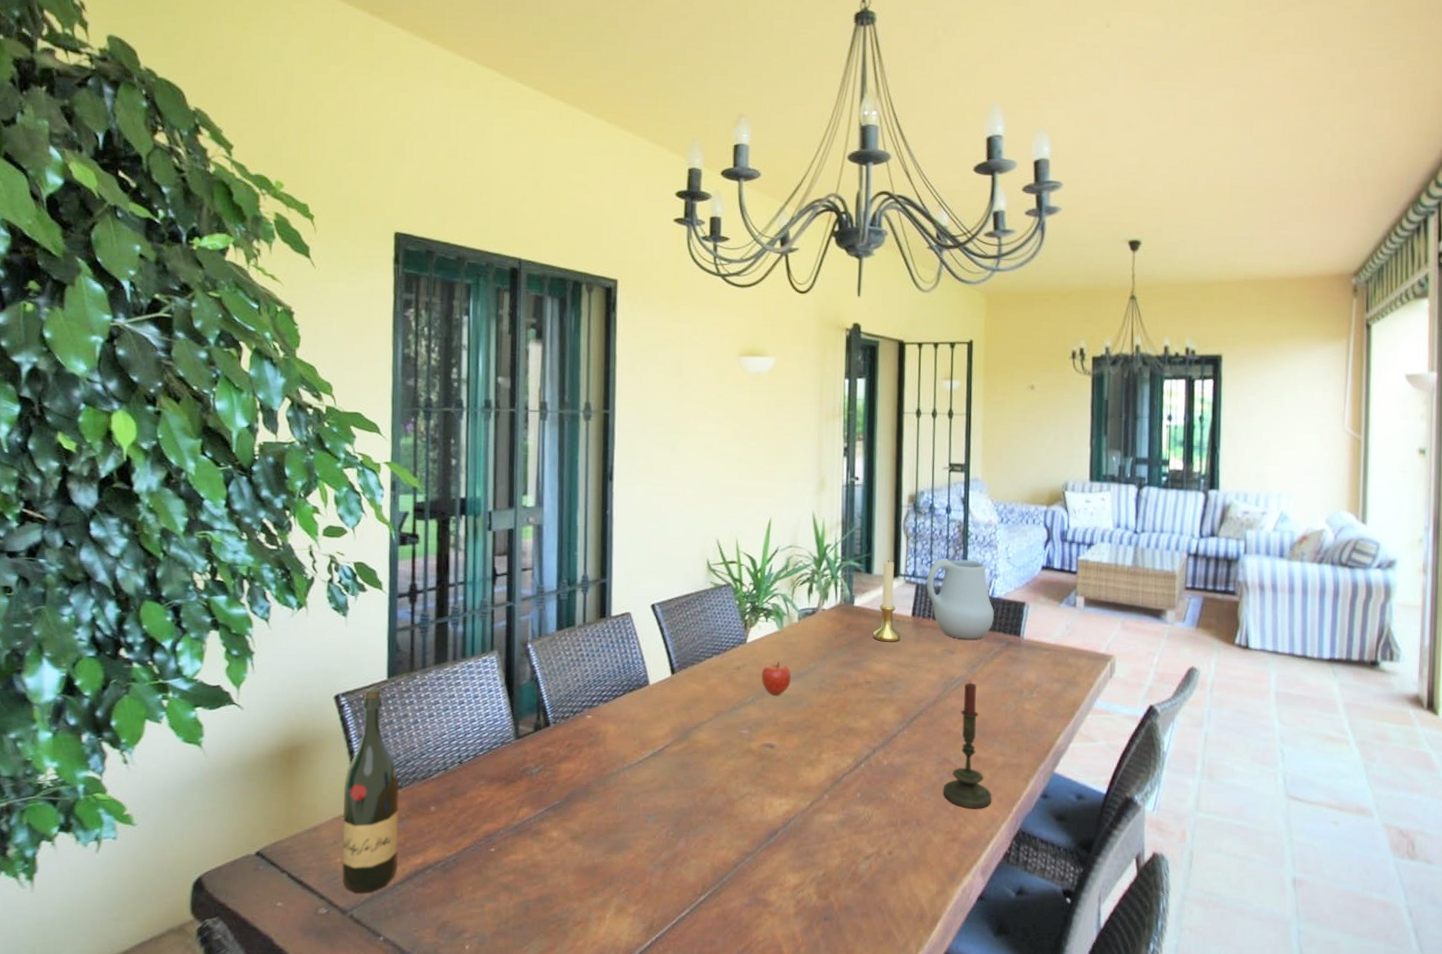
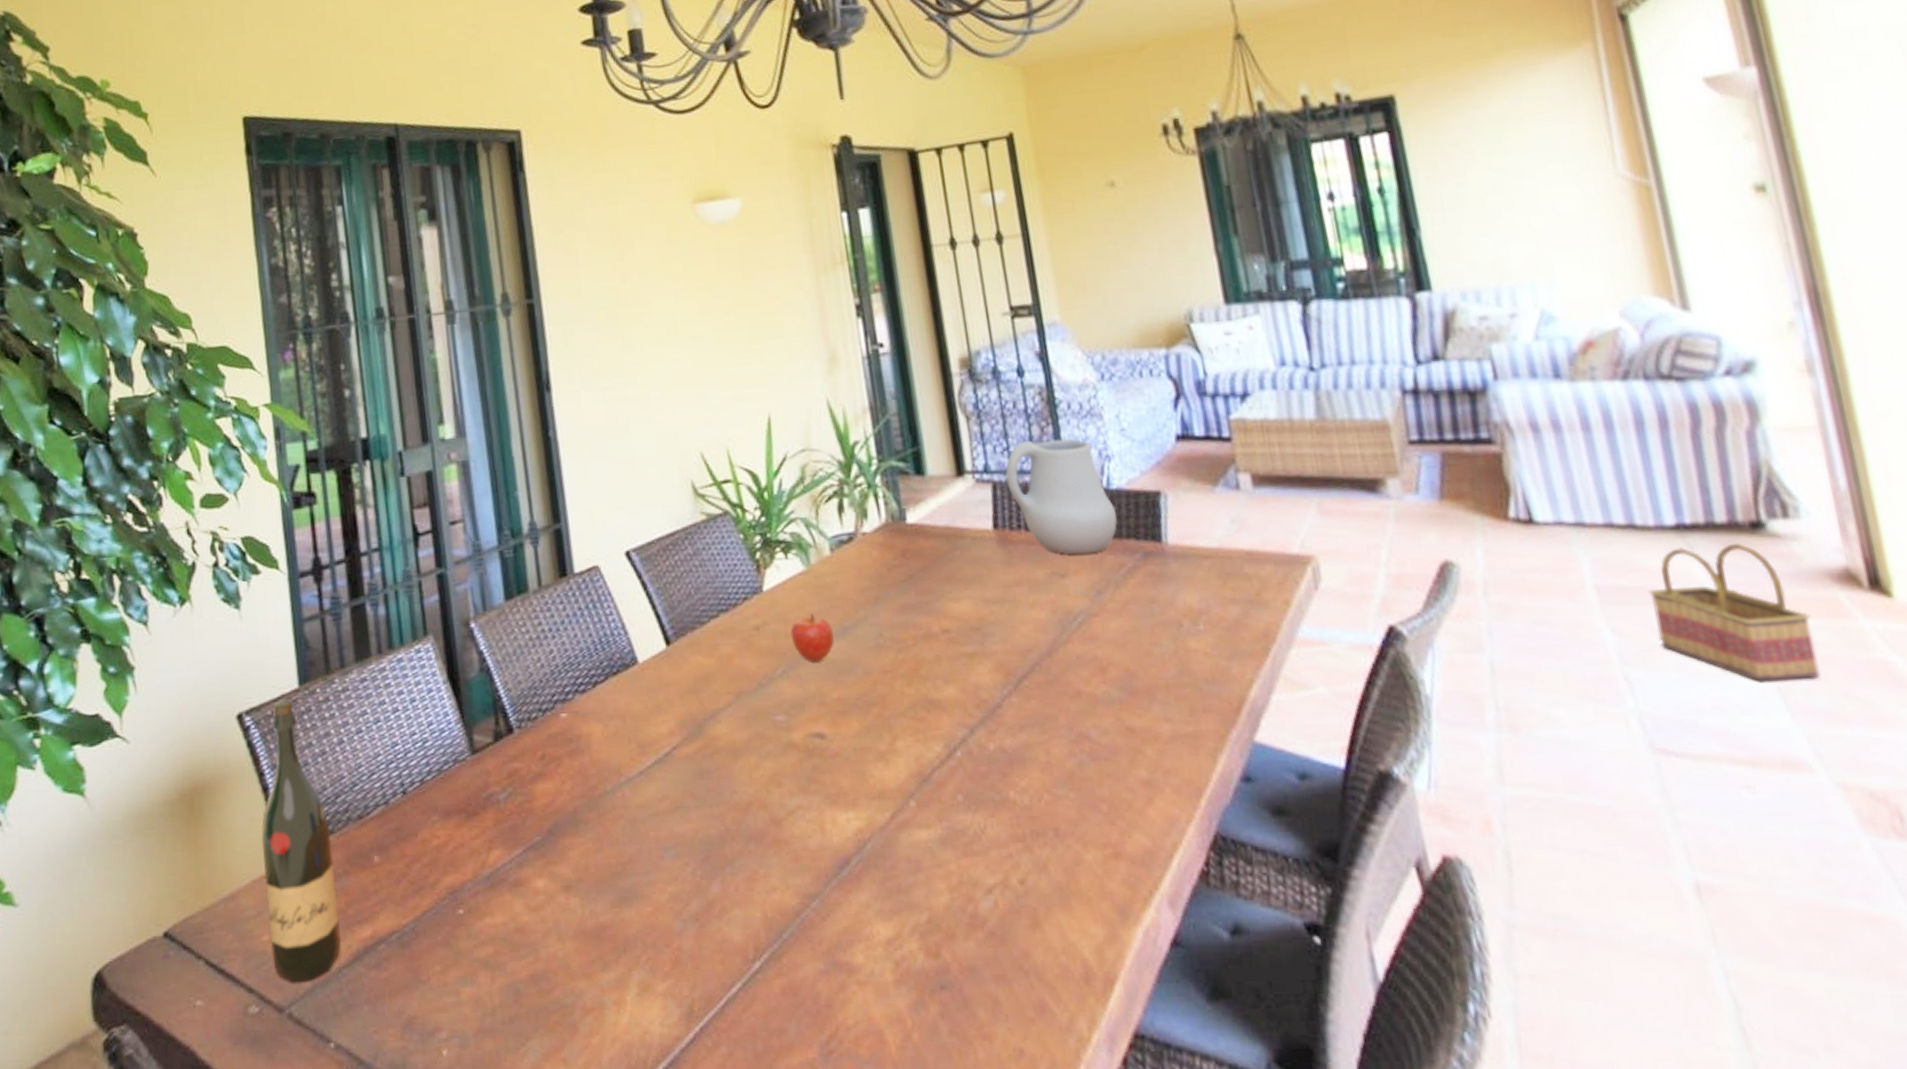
candle holder: present [872,560,901,642] -> none [939,453,983,571]
candle: present [943,681,992,809] -> none [1085,615,1165,807]
basket: none [1305,673,1391,761] -> present [1649,544,1821,683]

